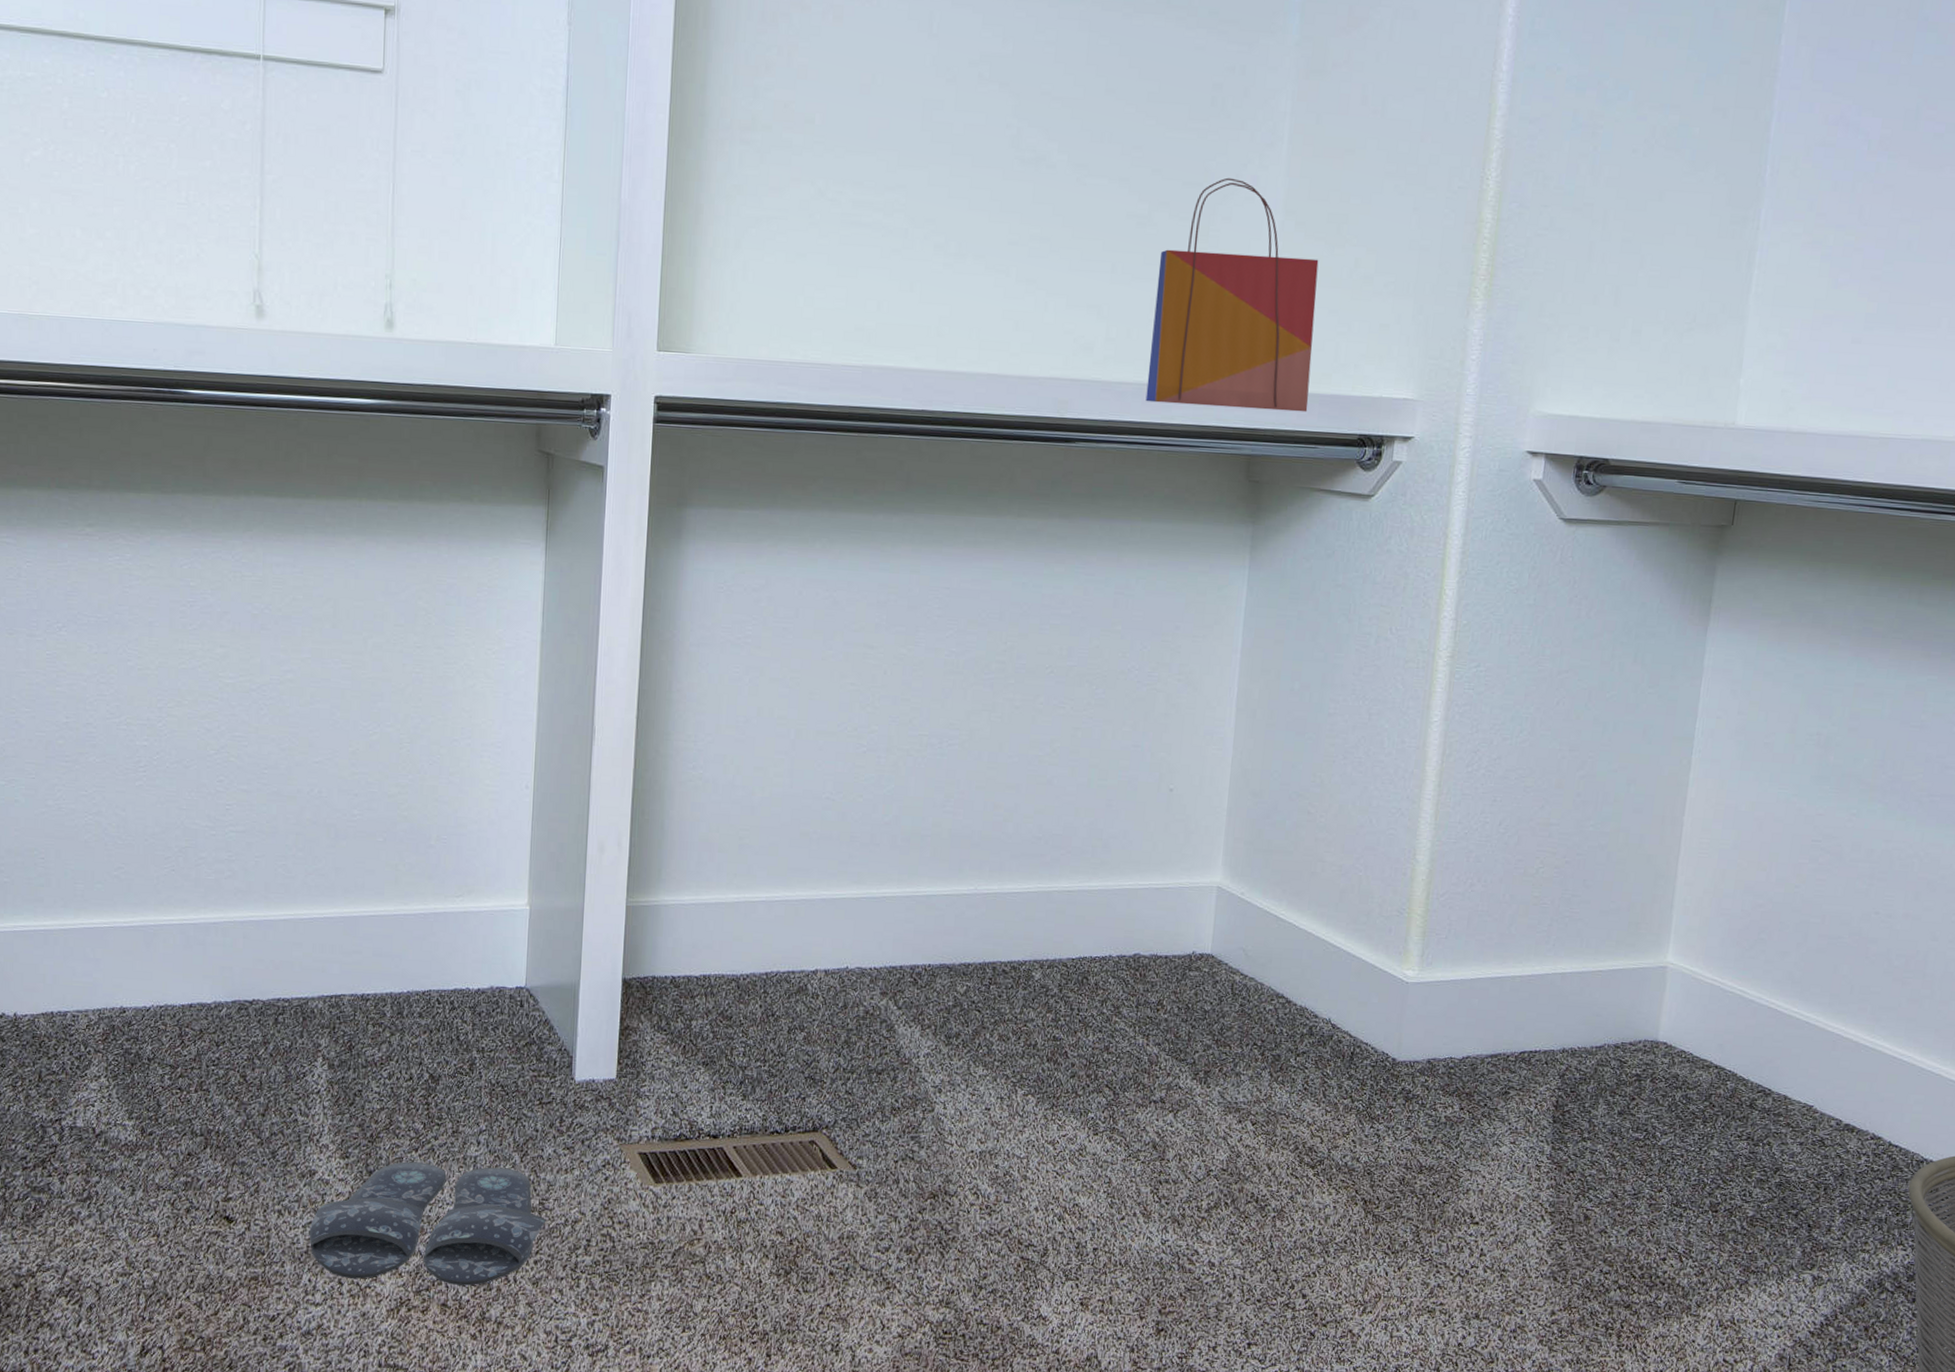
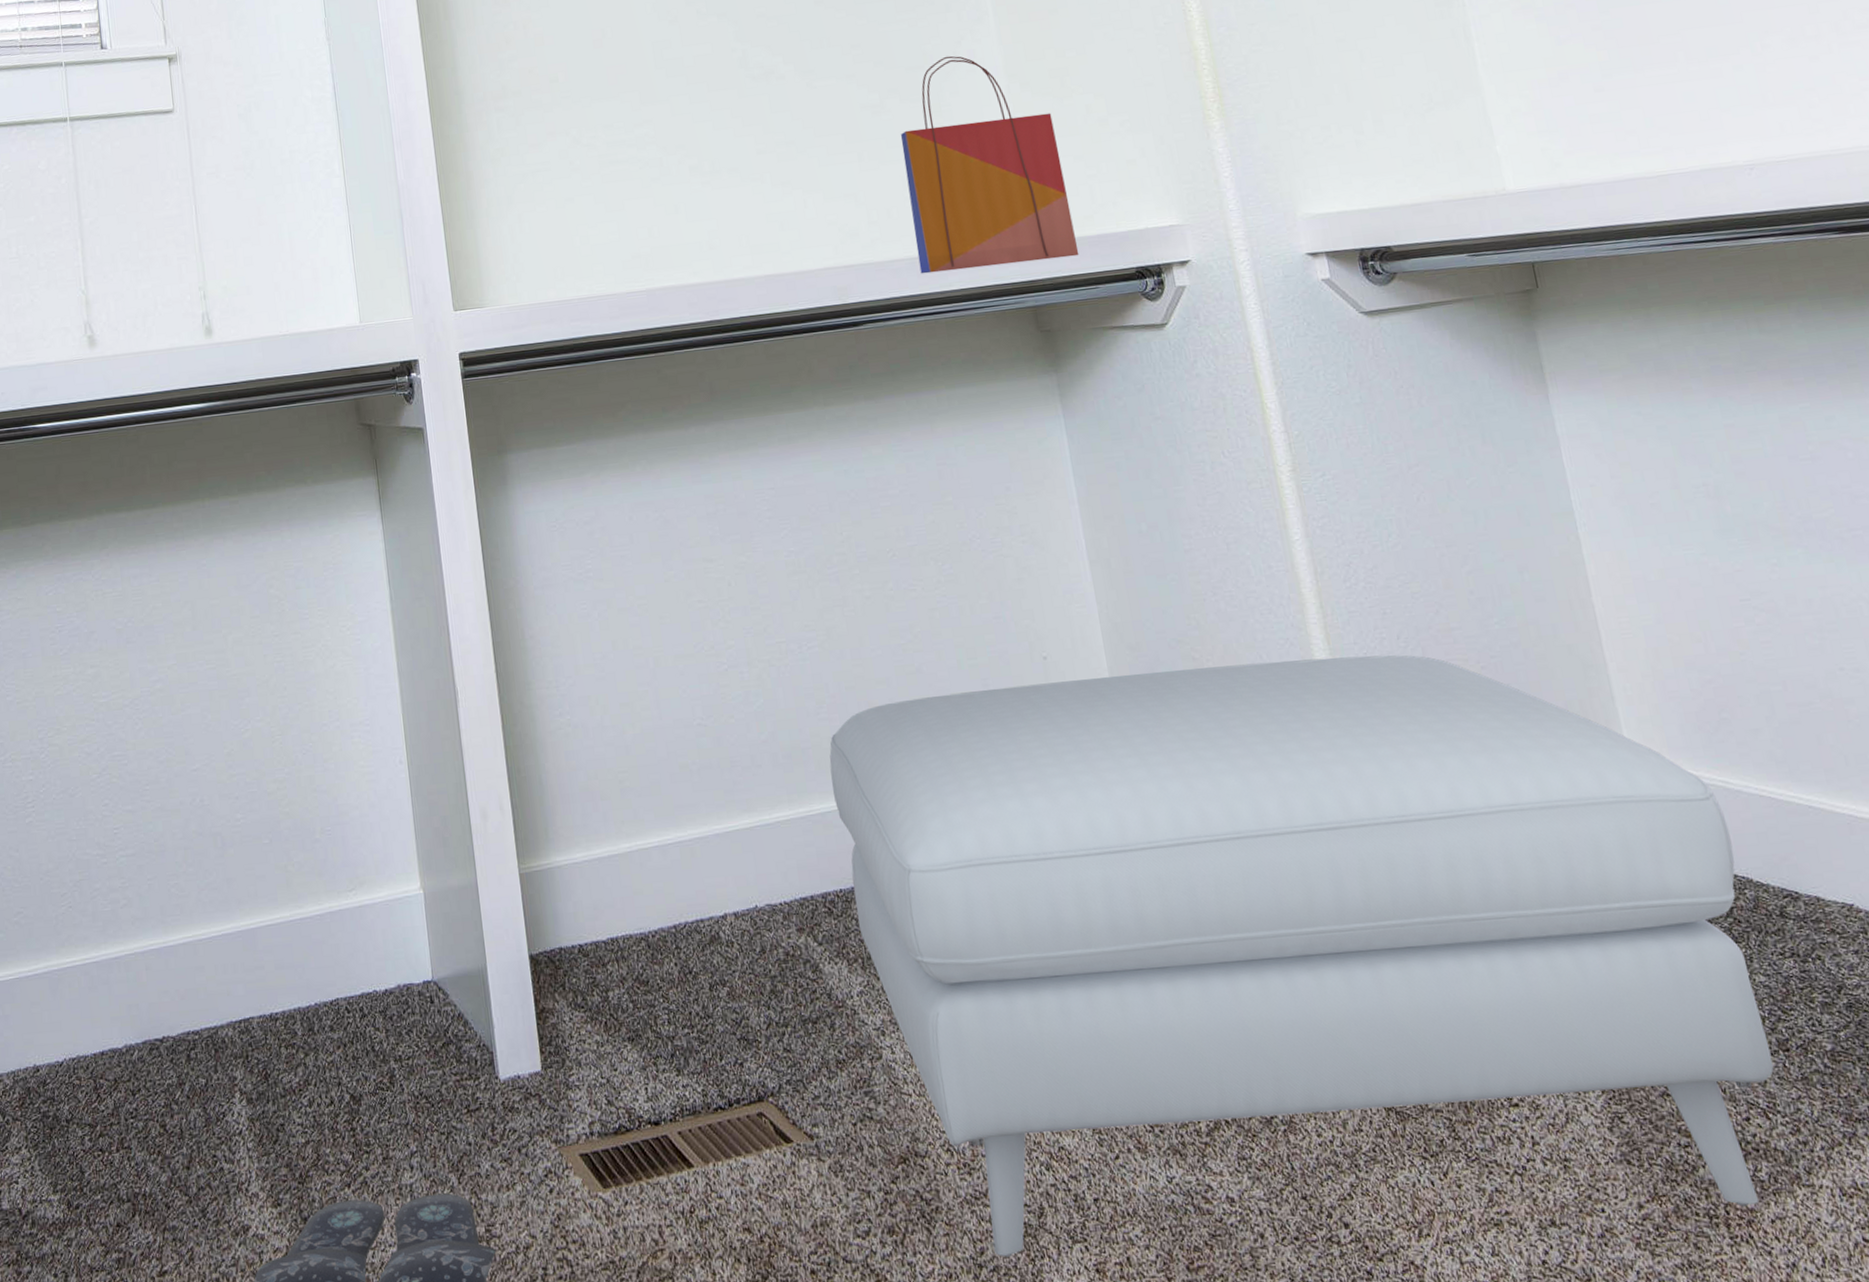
ottoman: none [938,807,1733,1324] -> present [829,655,1774,1257]

